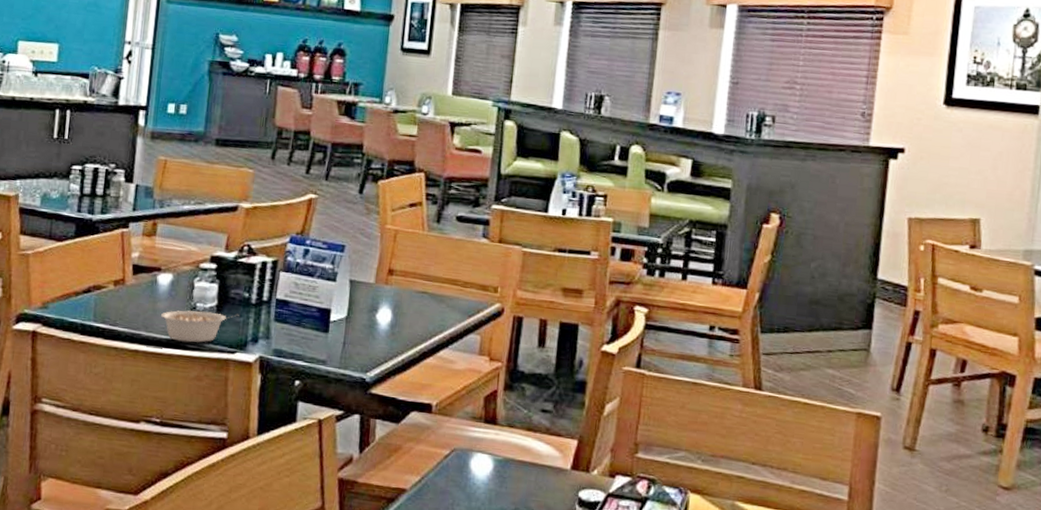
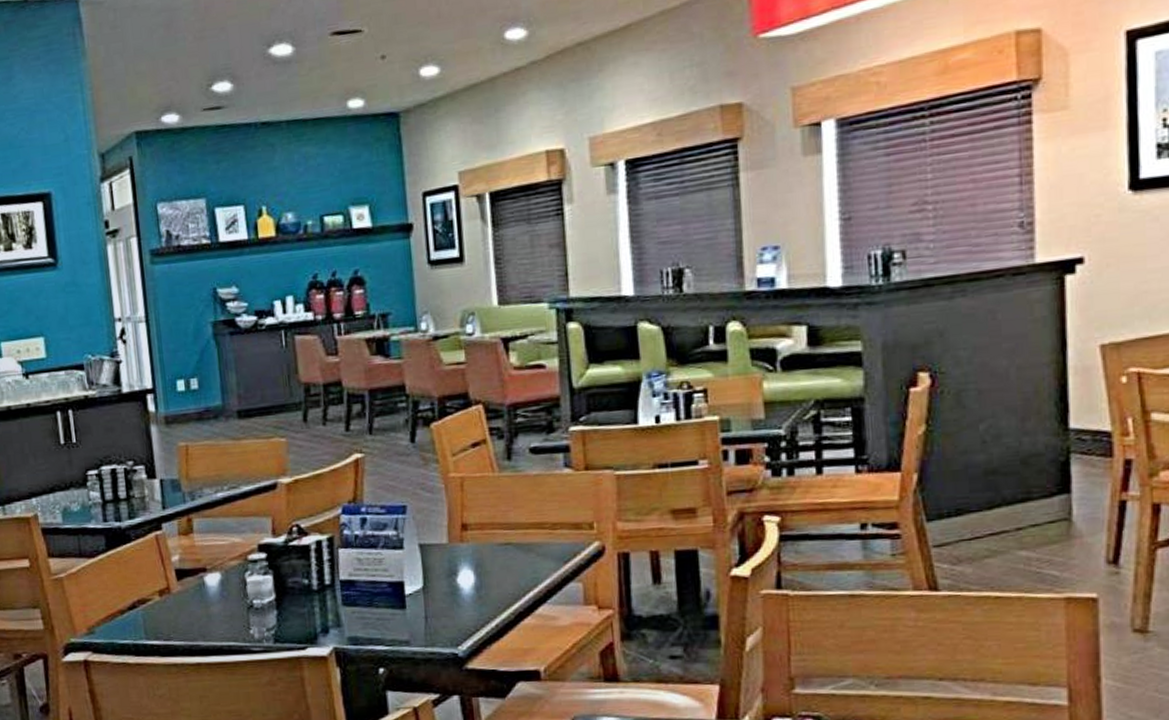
legume: present [161,310,239,343] -> none [217,605,302,646]

